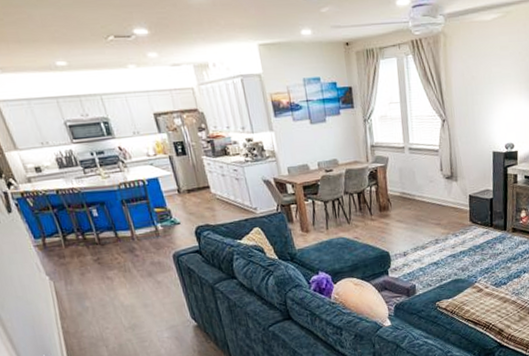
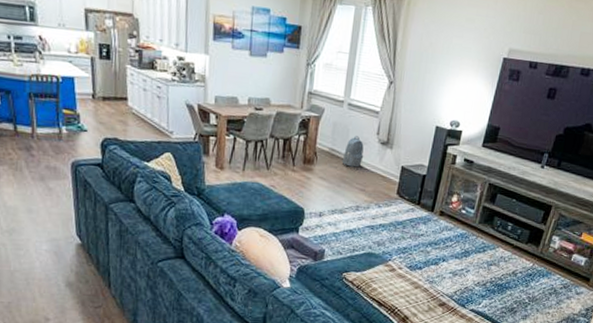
backpack: none [413,176,433,206] -> present [342,136,364,168]

